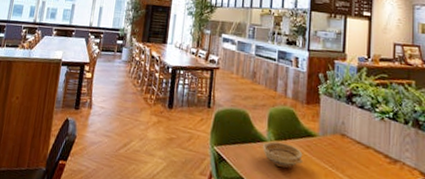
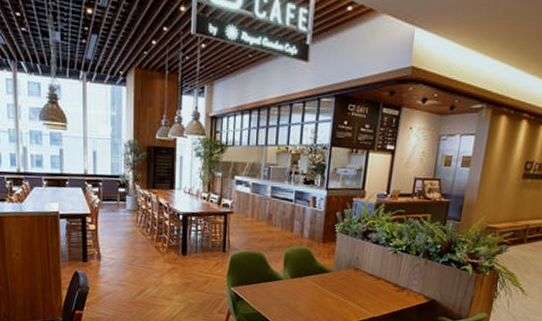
ceramic bowl: present [263,141,303,168] -> none [279,279,318,302]

